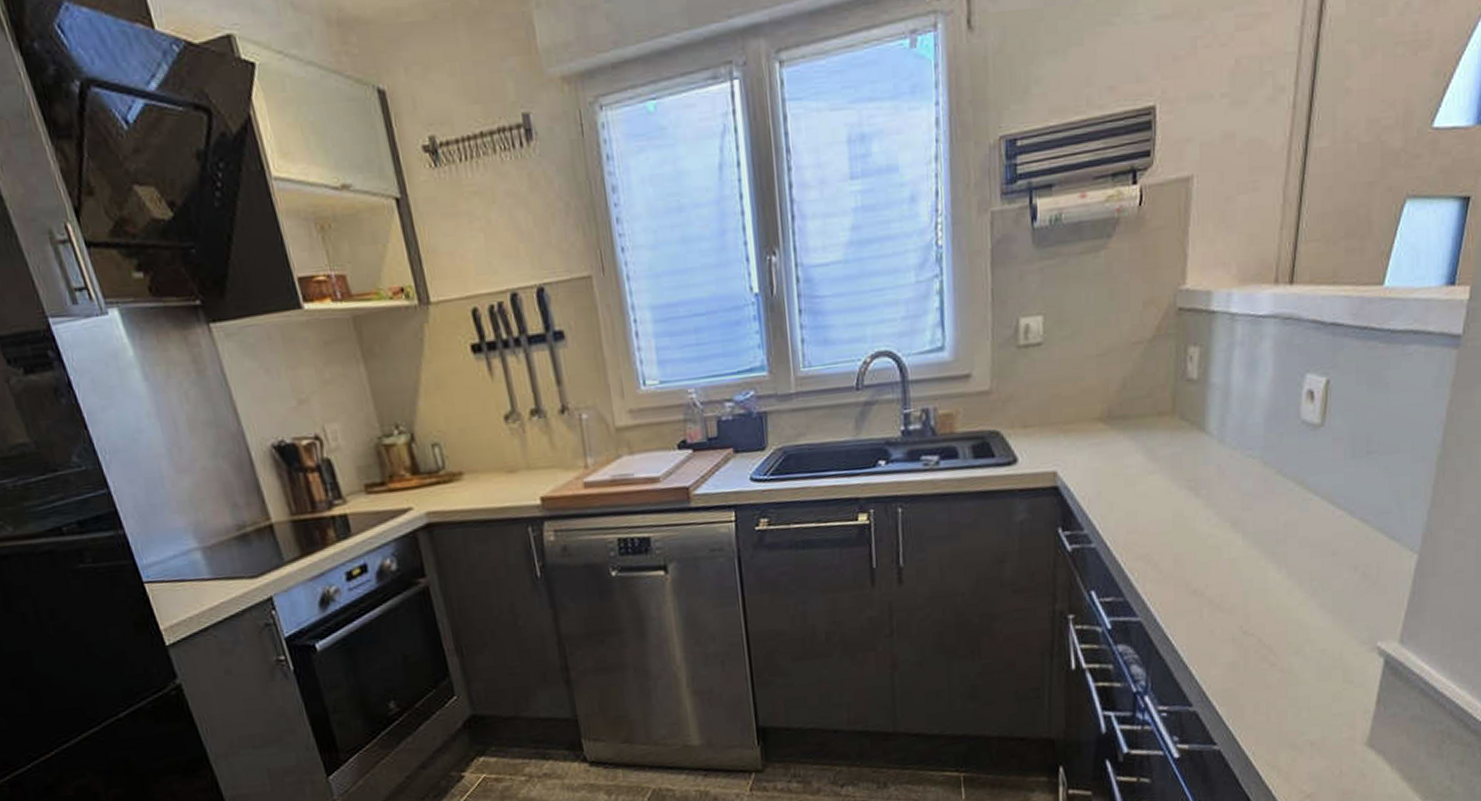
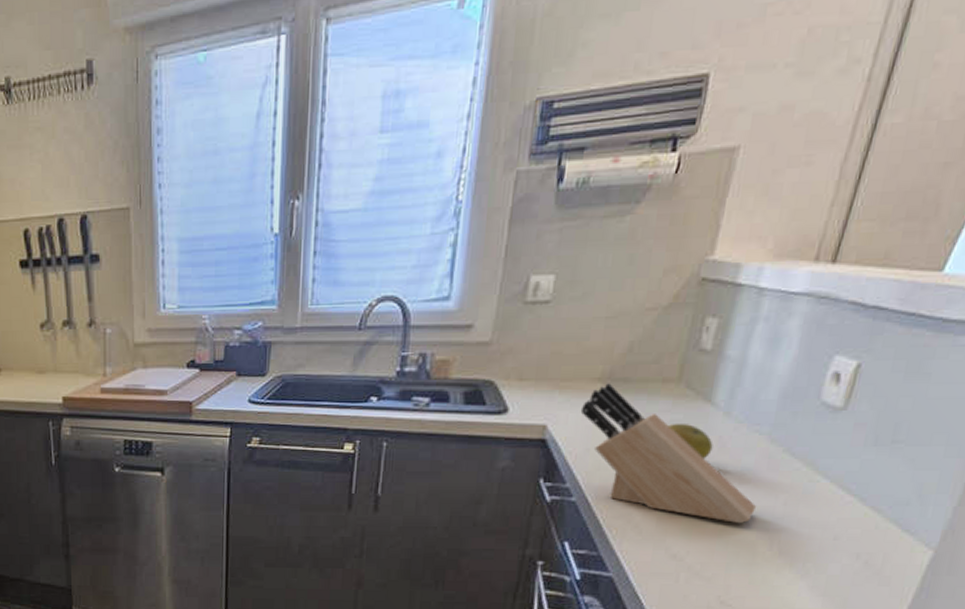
knife block: none [1086,422,1261,551] -> present [580,383,757,524]
fruit: none [1169,455,1213,490] -> present [667,423,713,459]

